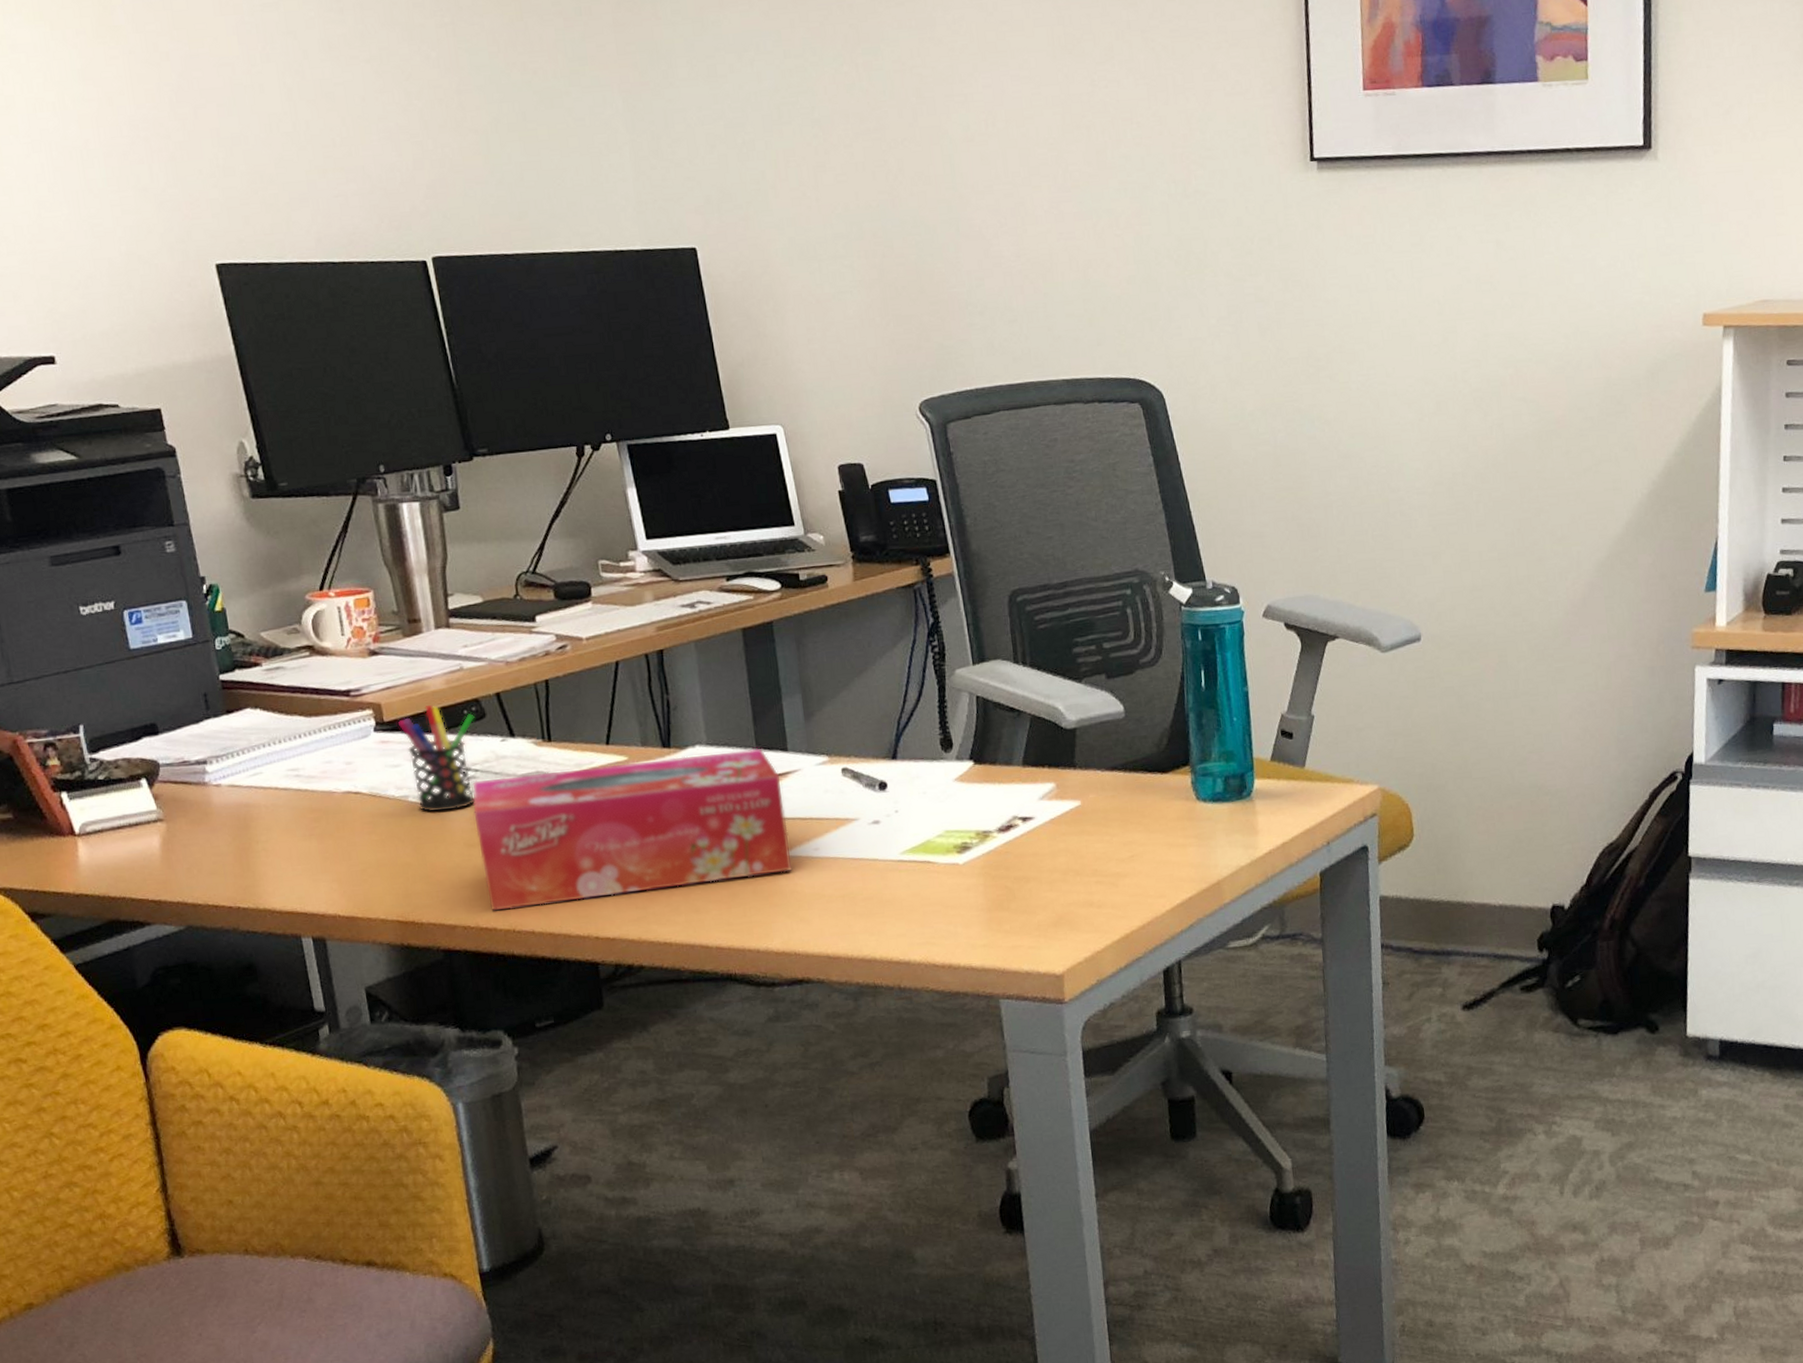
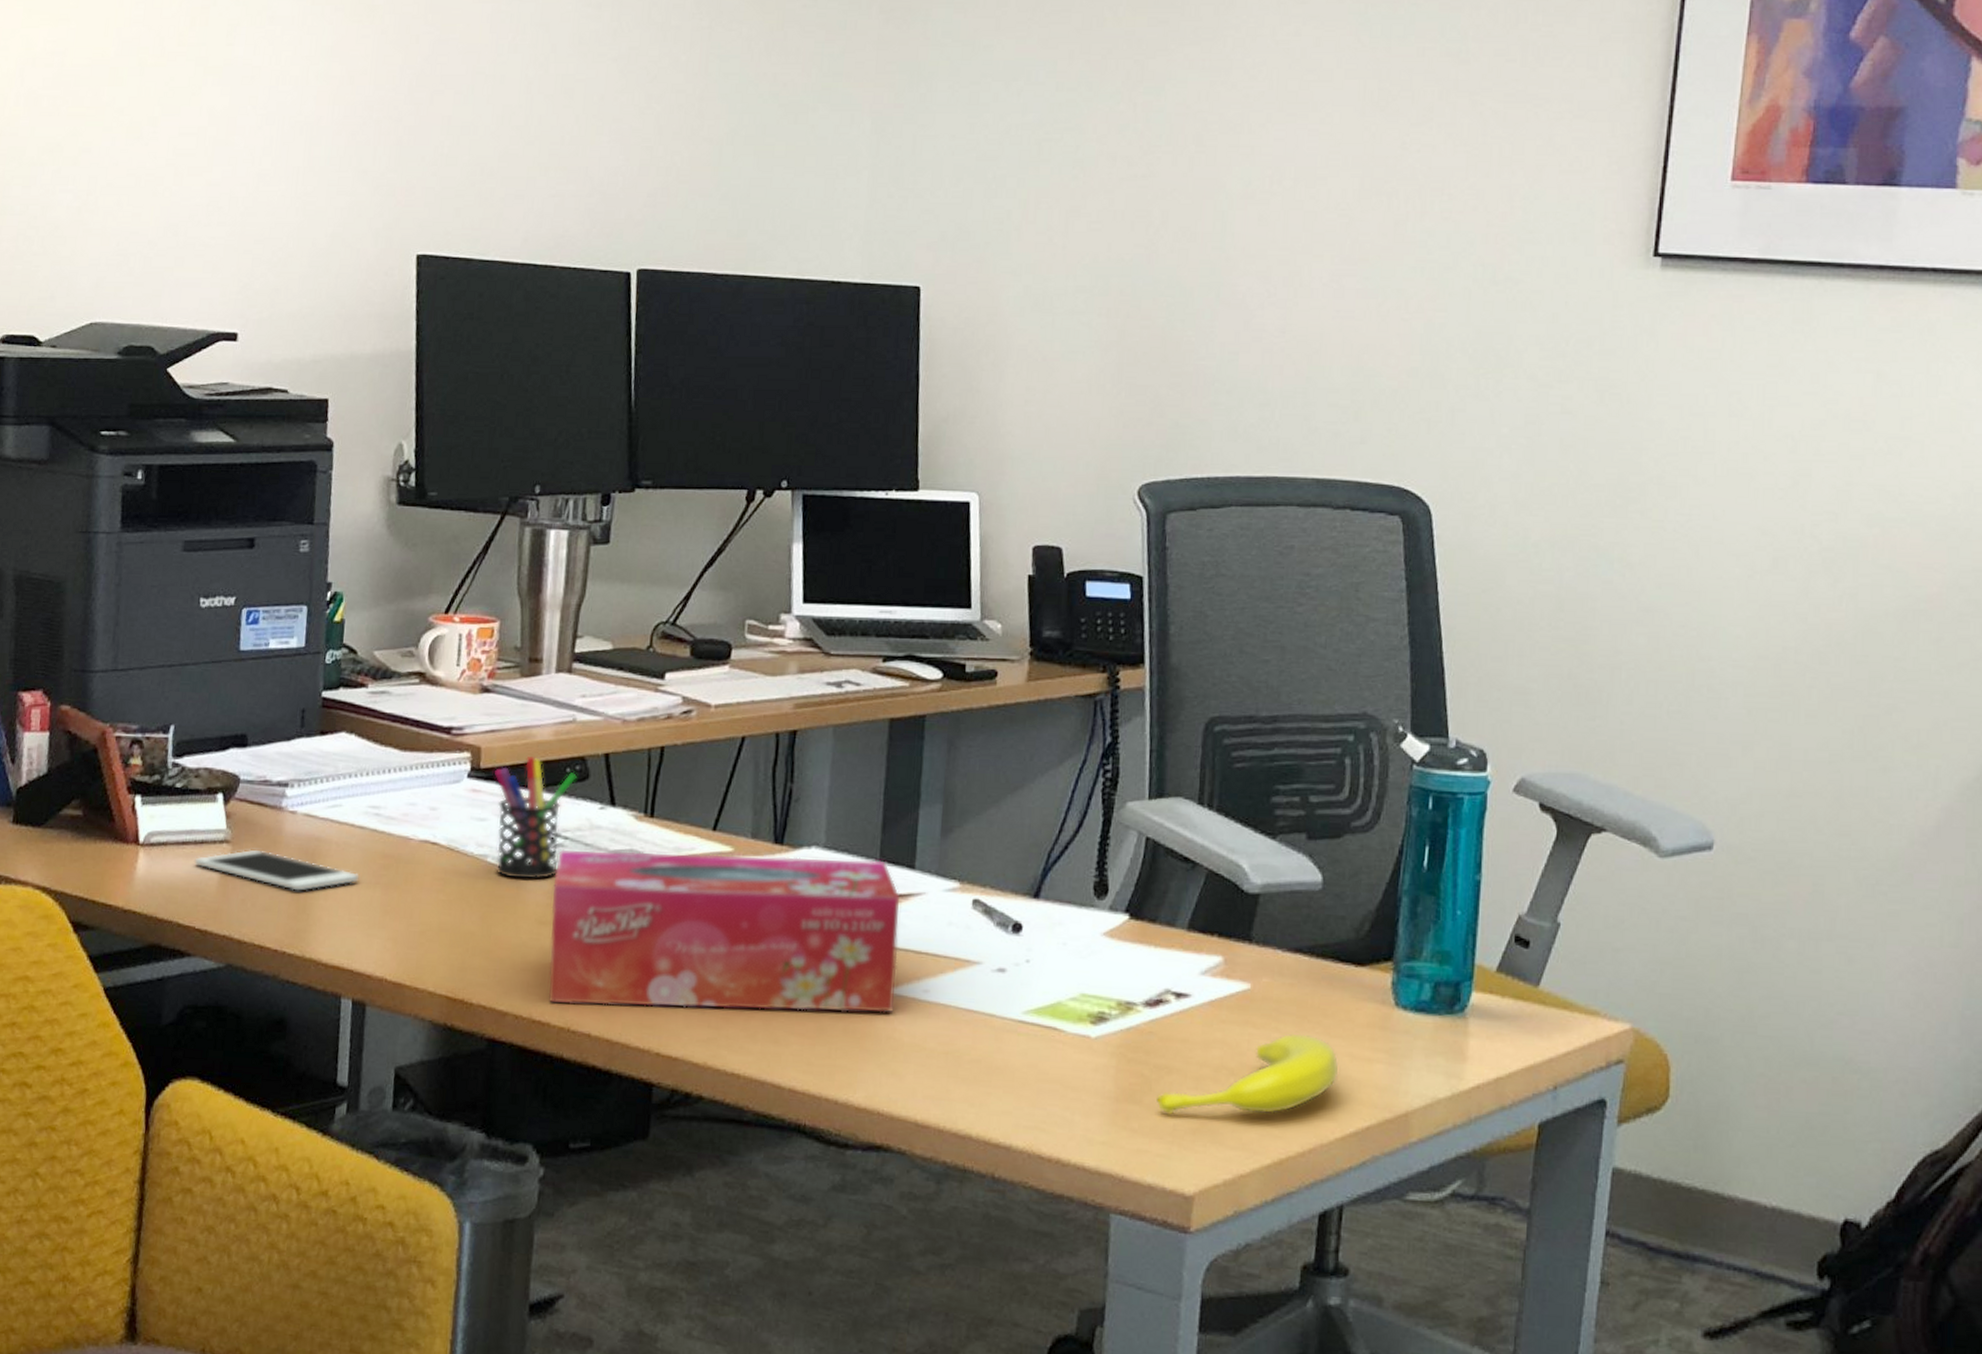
cell phone: none [133,823,294,854] -> present [194,849,360,891]
banana: none [1021,833,1161,915] -> present [1157,1033,1339,1115]

